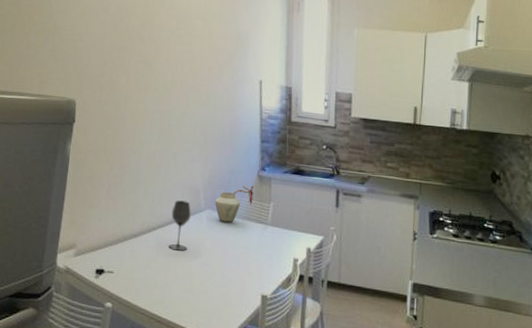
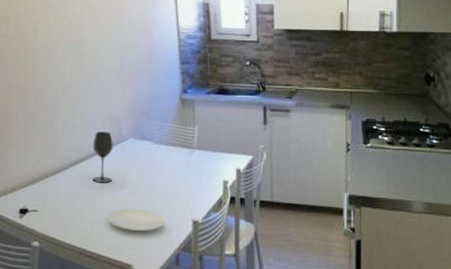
plate: none [179,277,234,302] -> present [107,209,164,231]
vase: present [215,185,254,224] -> none [137,110,177,151]

